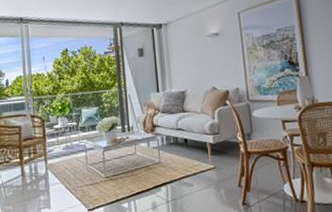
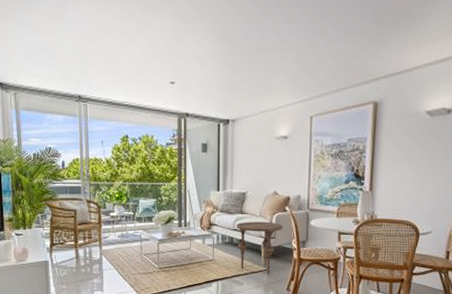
side table: none [179,117,226,172] -> present [237,221,283,274]

